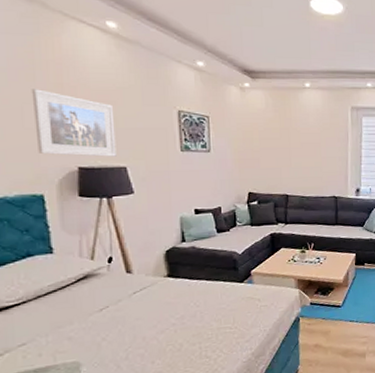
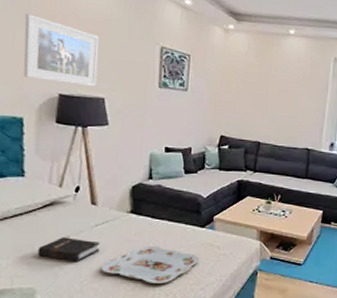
hardback book: none [77,308,141,331] -> present [37,237,101,261]
serving tray: none [145,305,241,342] -> present [102,245,199,283]

